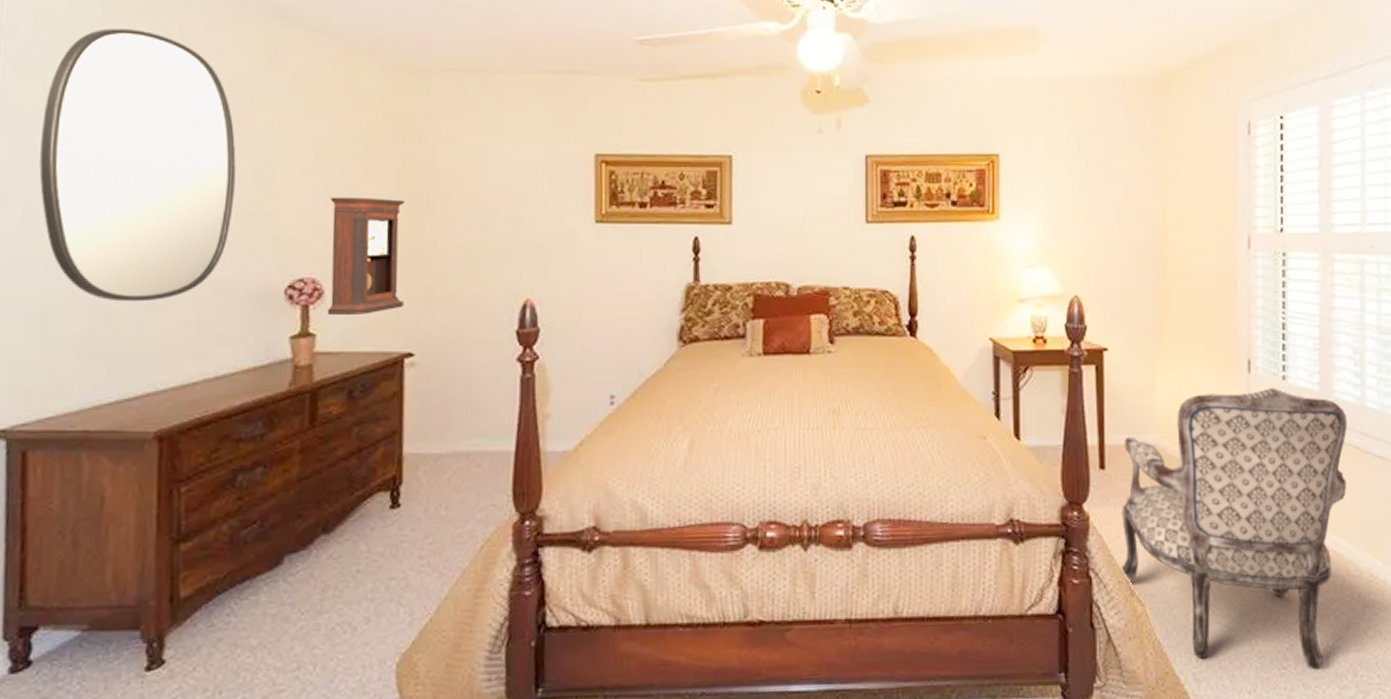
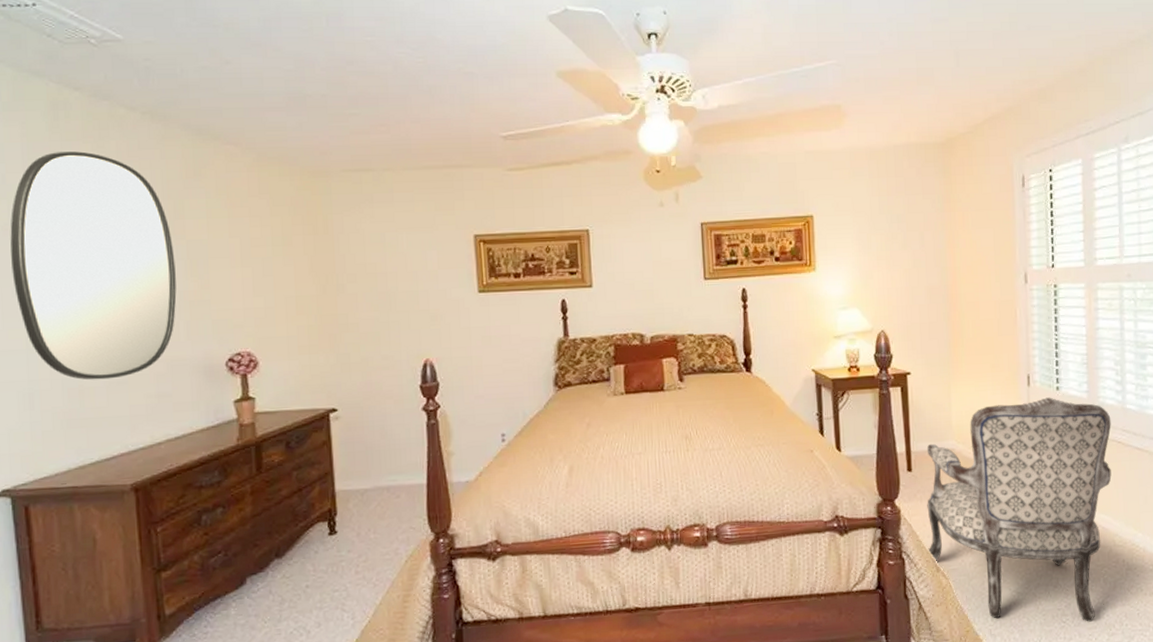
pendulum clock: present [327,197,405,316] -> none [256,282,326,382]

